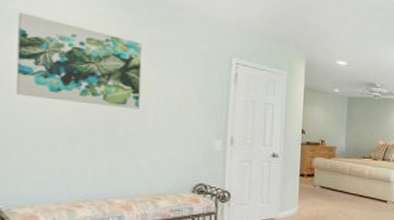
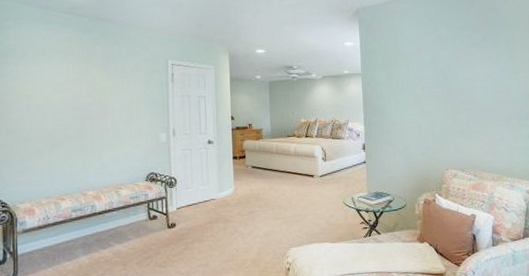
wall art: present [16,12,143,109] -> none [10,47,100,115]

